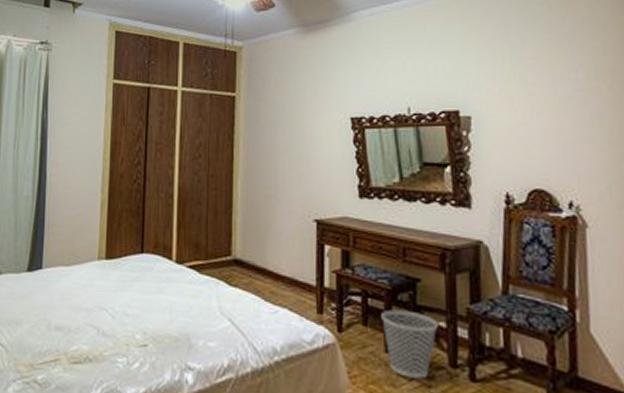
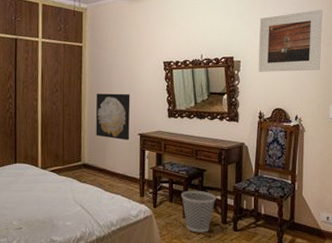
wall art: none [252,161,302,229] -> present [95,93,130,140]
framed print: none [499,39,609,134] -> present [258,9,323,72]

